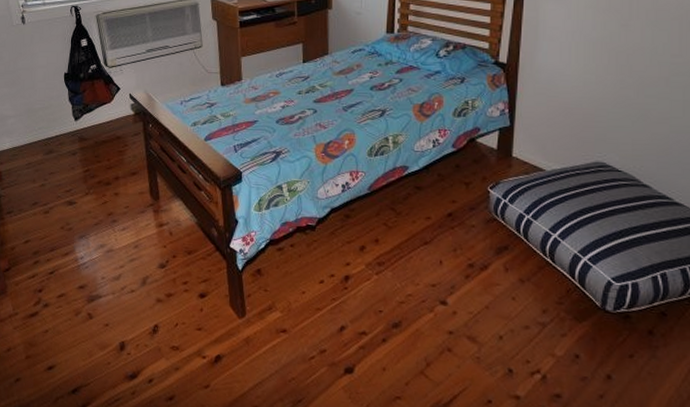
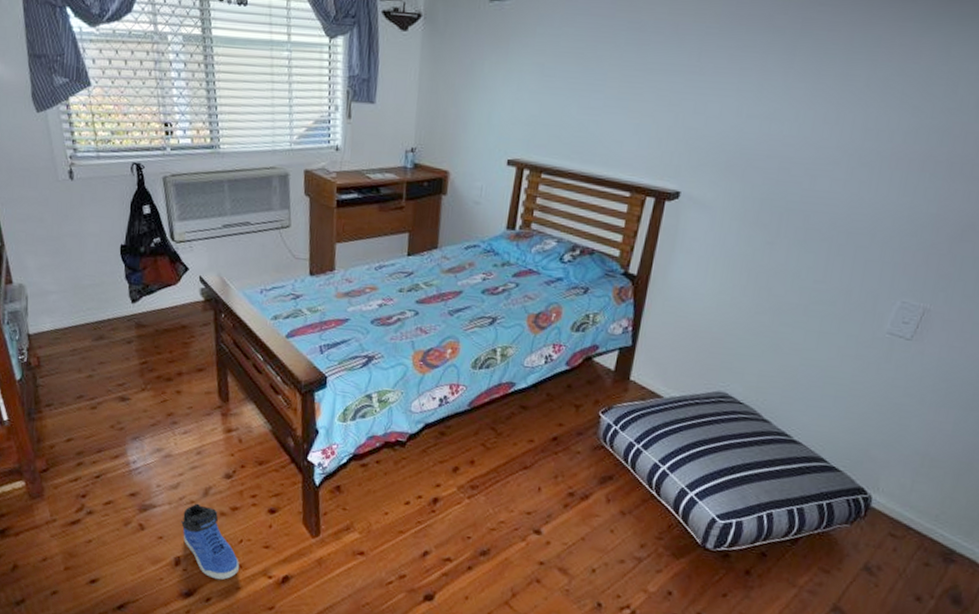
sneaker: none [124,292,177,362] -> present [181,503,240,580]

